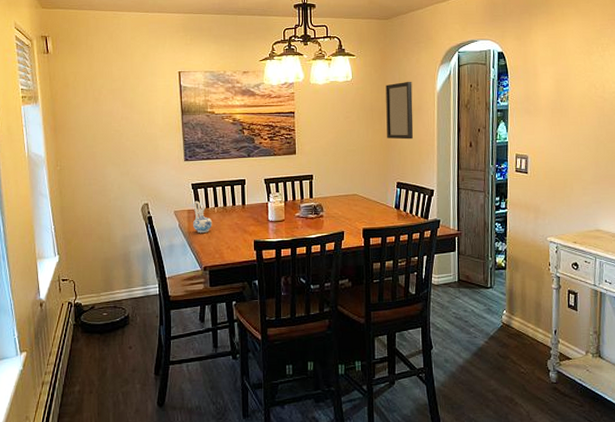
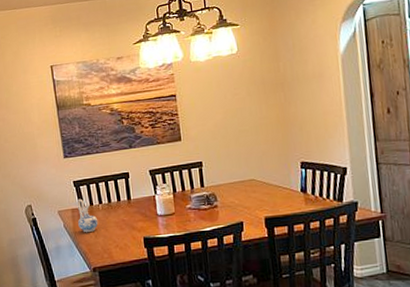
home mirror: present [385,81,414,140] -> none [277,45,316,114]

